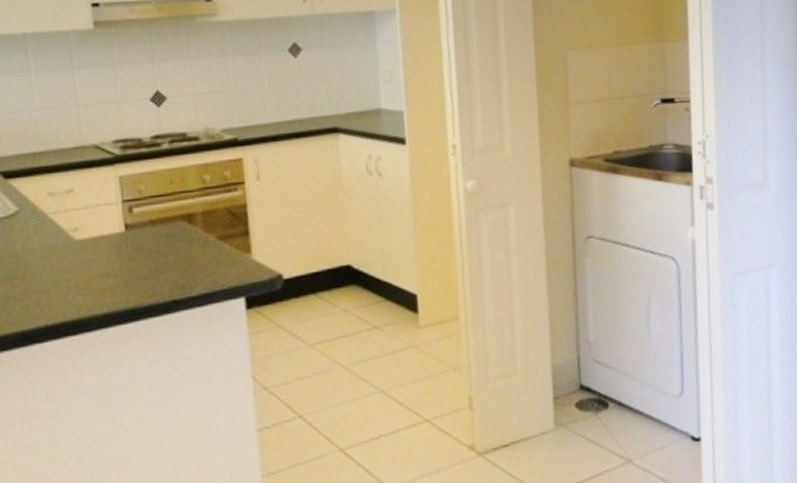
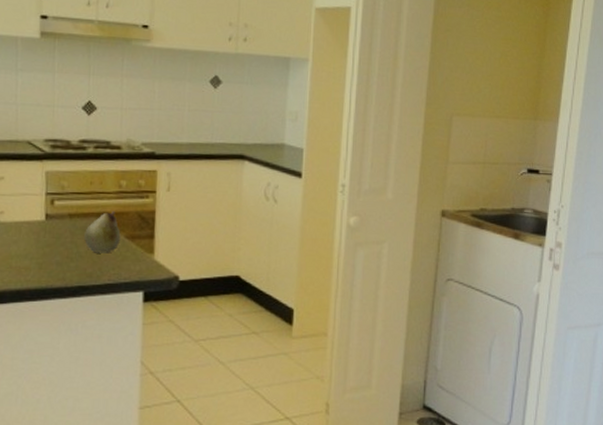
fruit: none [171,210,212,261] -> present [84,211,121,254]

